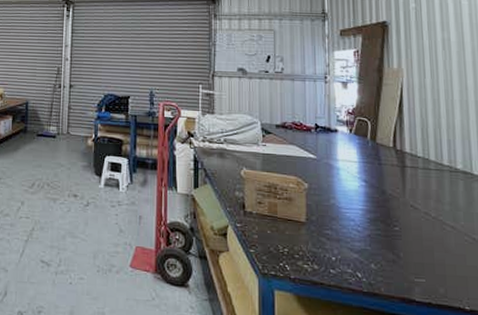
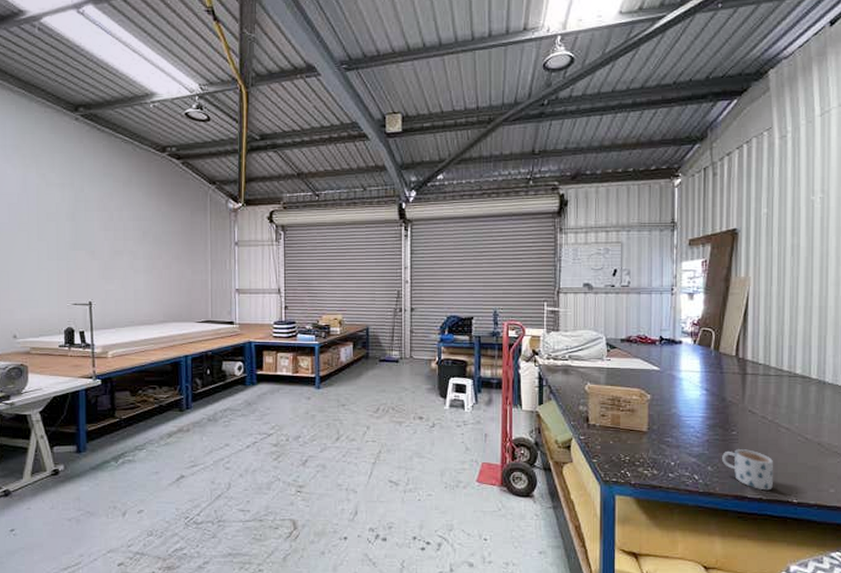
mug: none [386,247,442,295] -> present [722,449,774,491]

